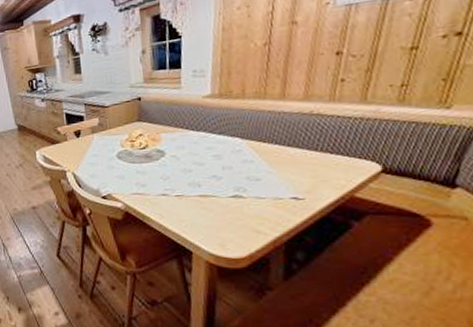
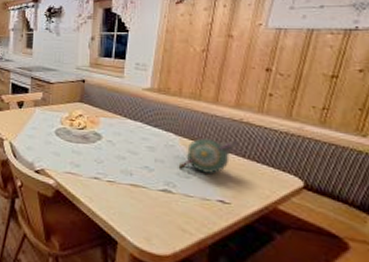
teapot: none [247,133,312,173] -> present [178,138,240,175]

